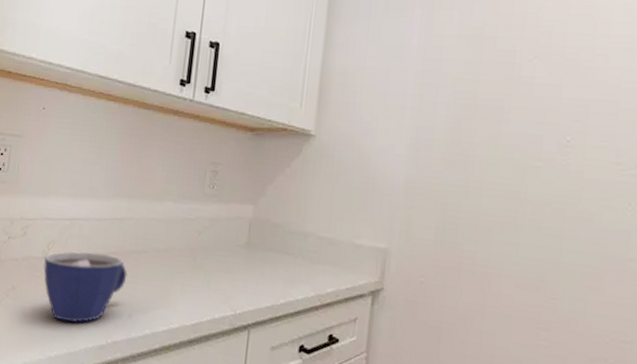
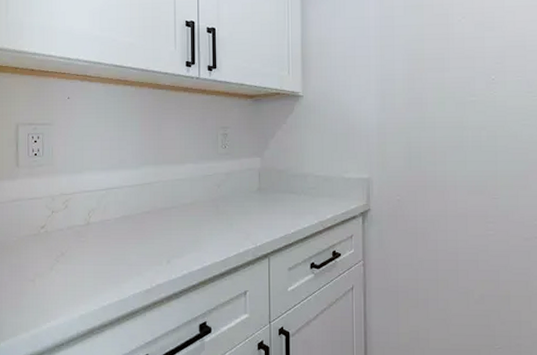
cup: present [43,251,128,324] -> none [87,213,162,275]

